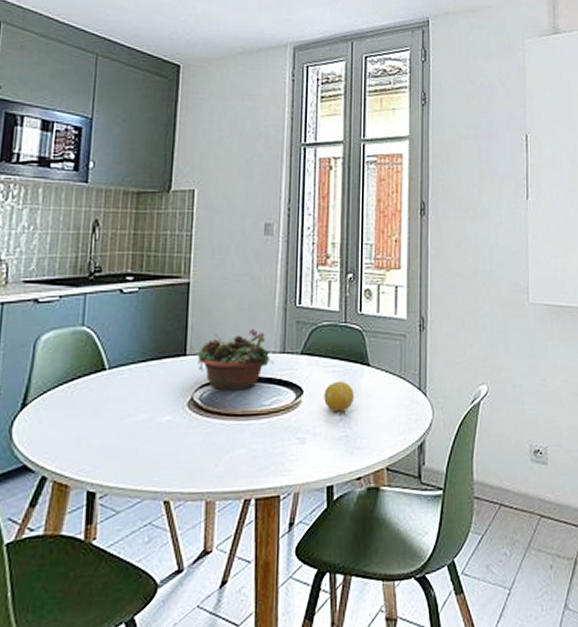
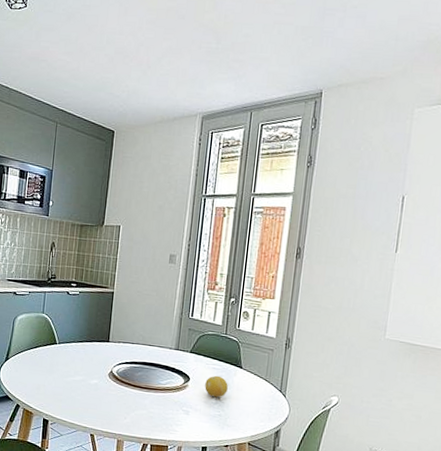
succulent planter: present [197,328,275,391] -> none [116,329,171,371]

